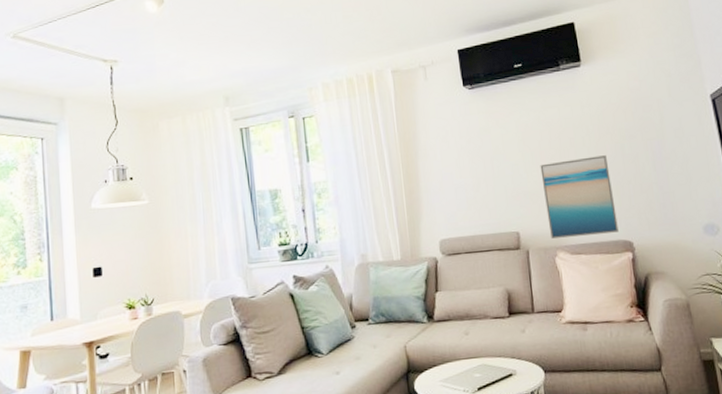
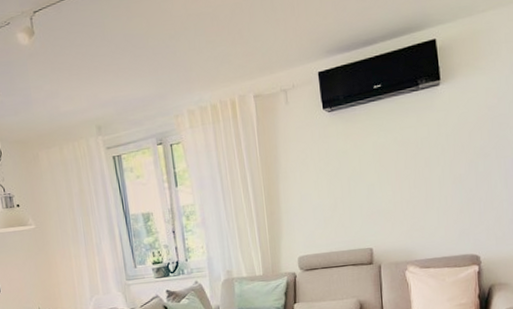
wall art: present [540,155,619,239] -> none [395,174,467,254]

